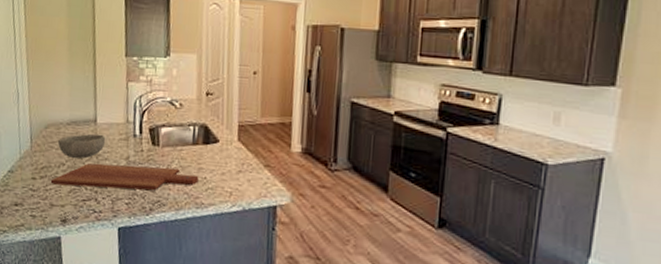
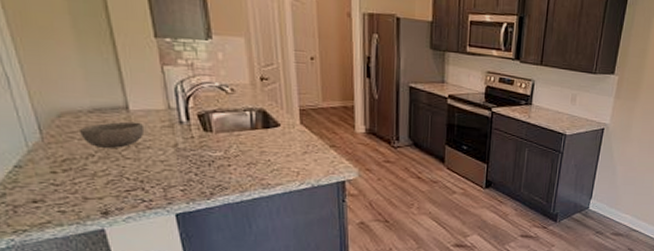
cutting board: present [50,163,199,191] -> none [78,152,262,178]

